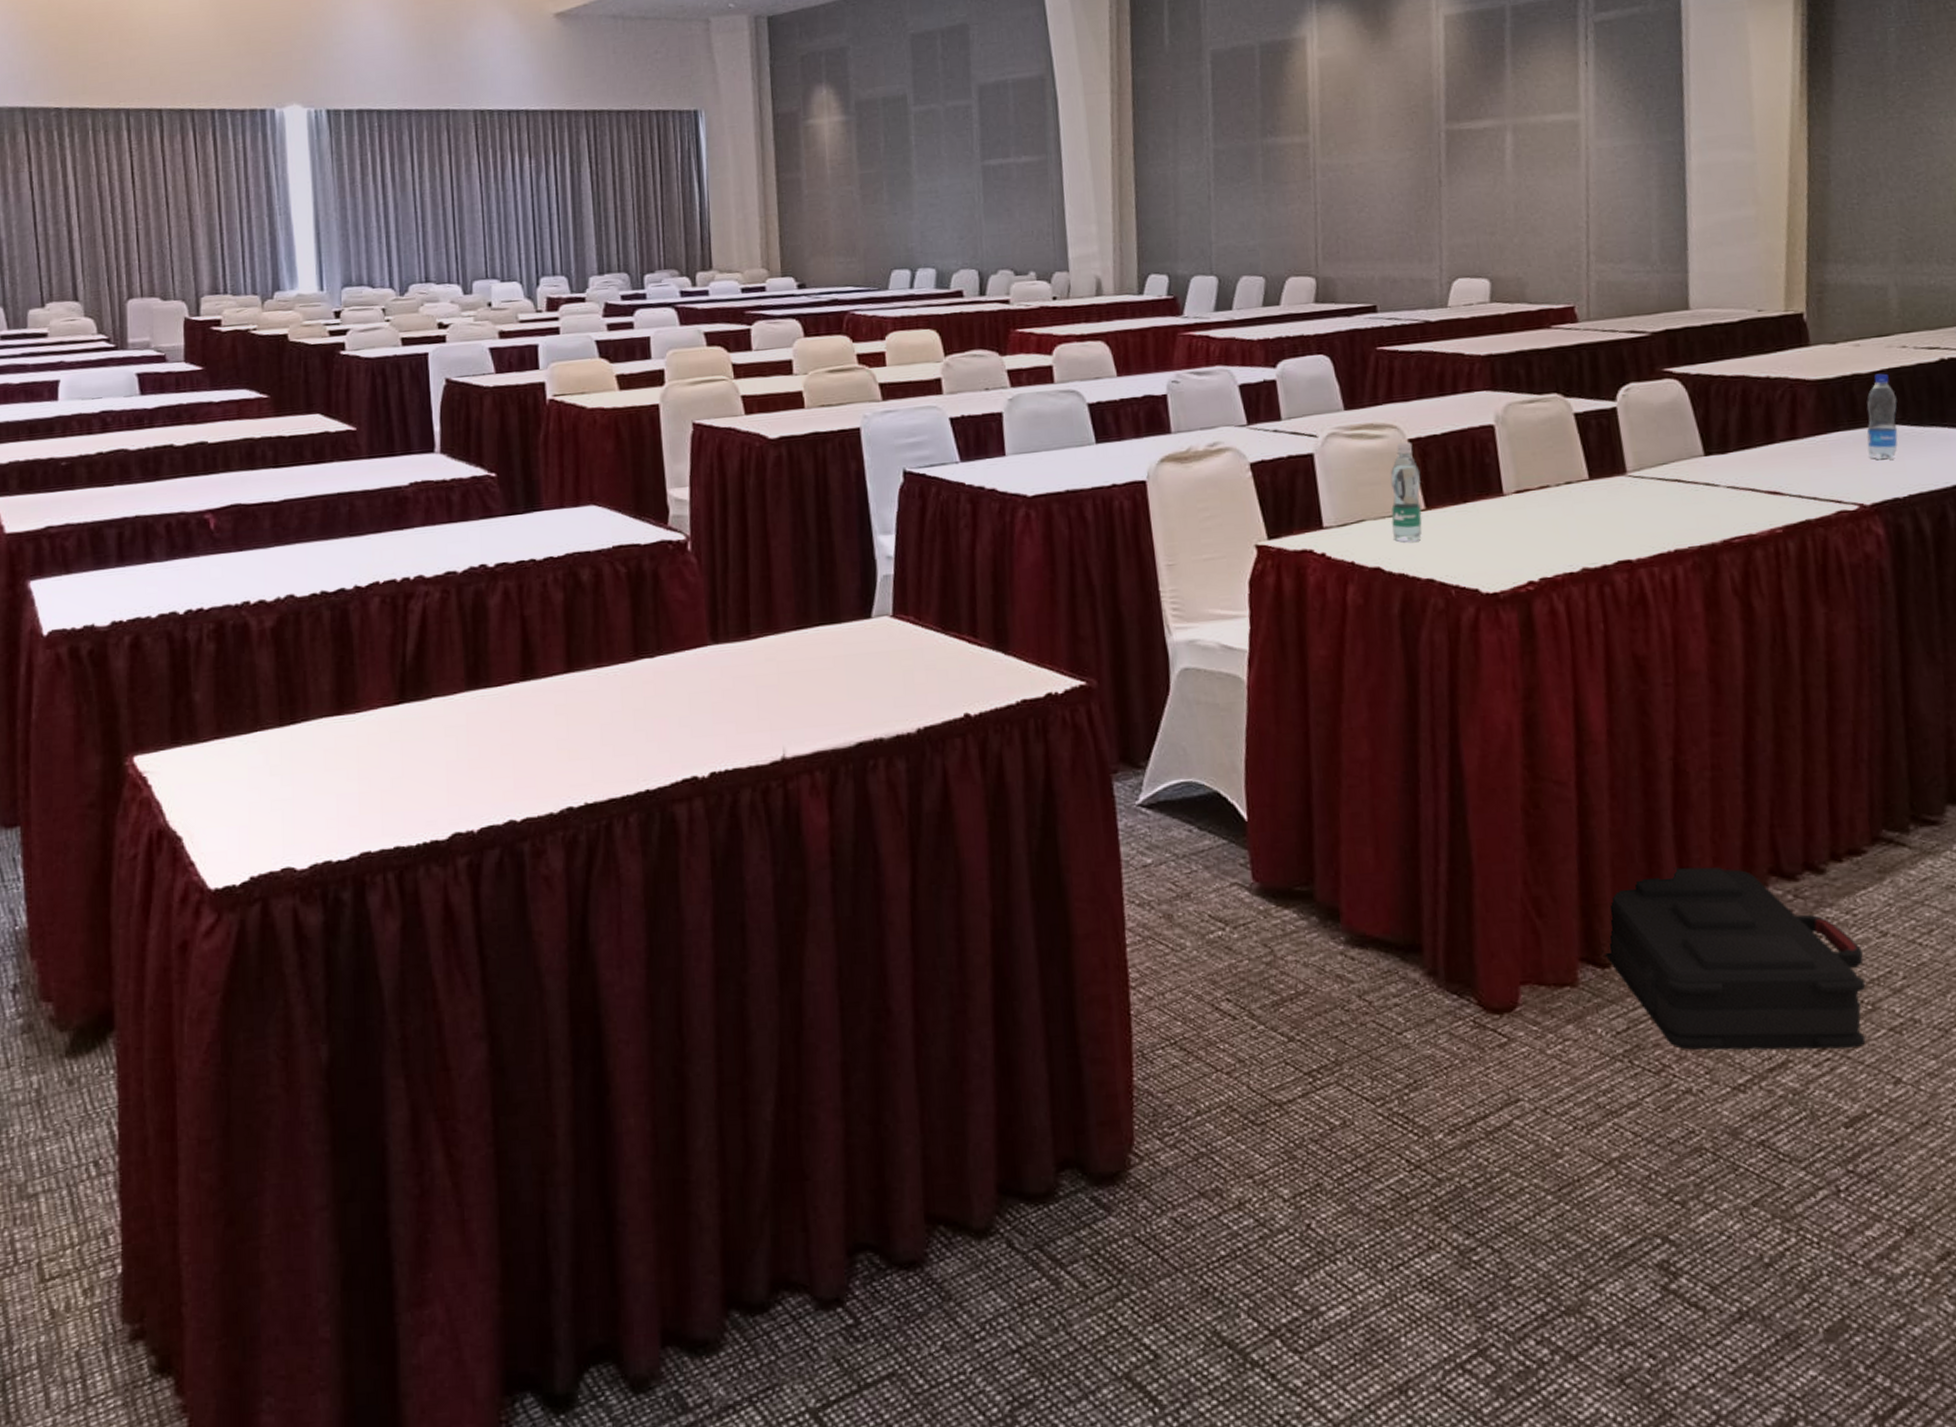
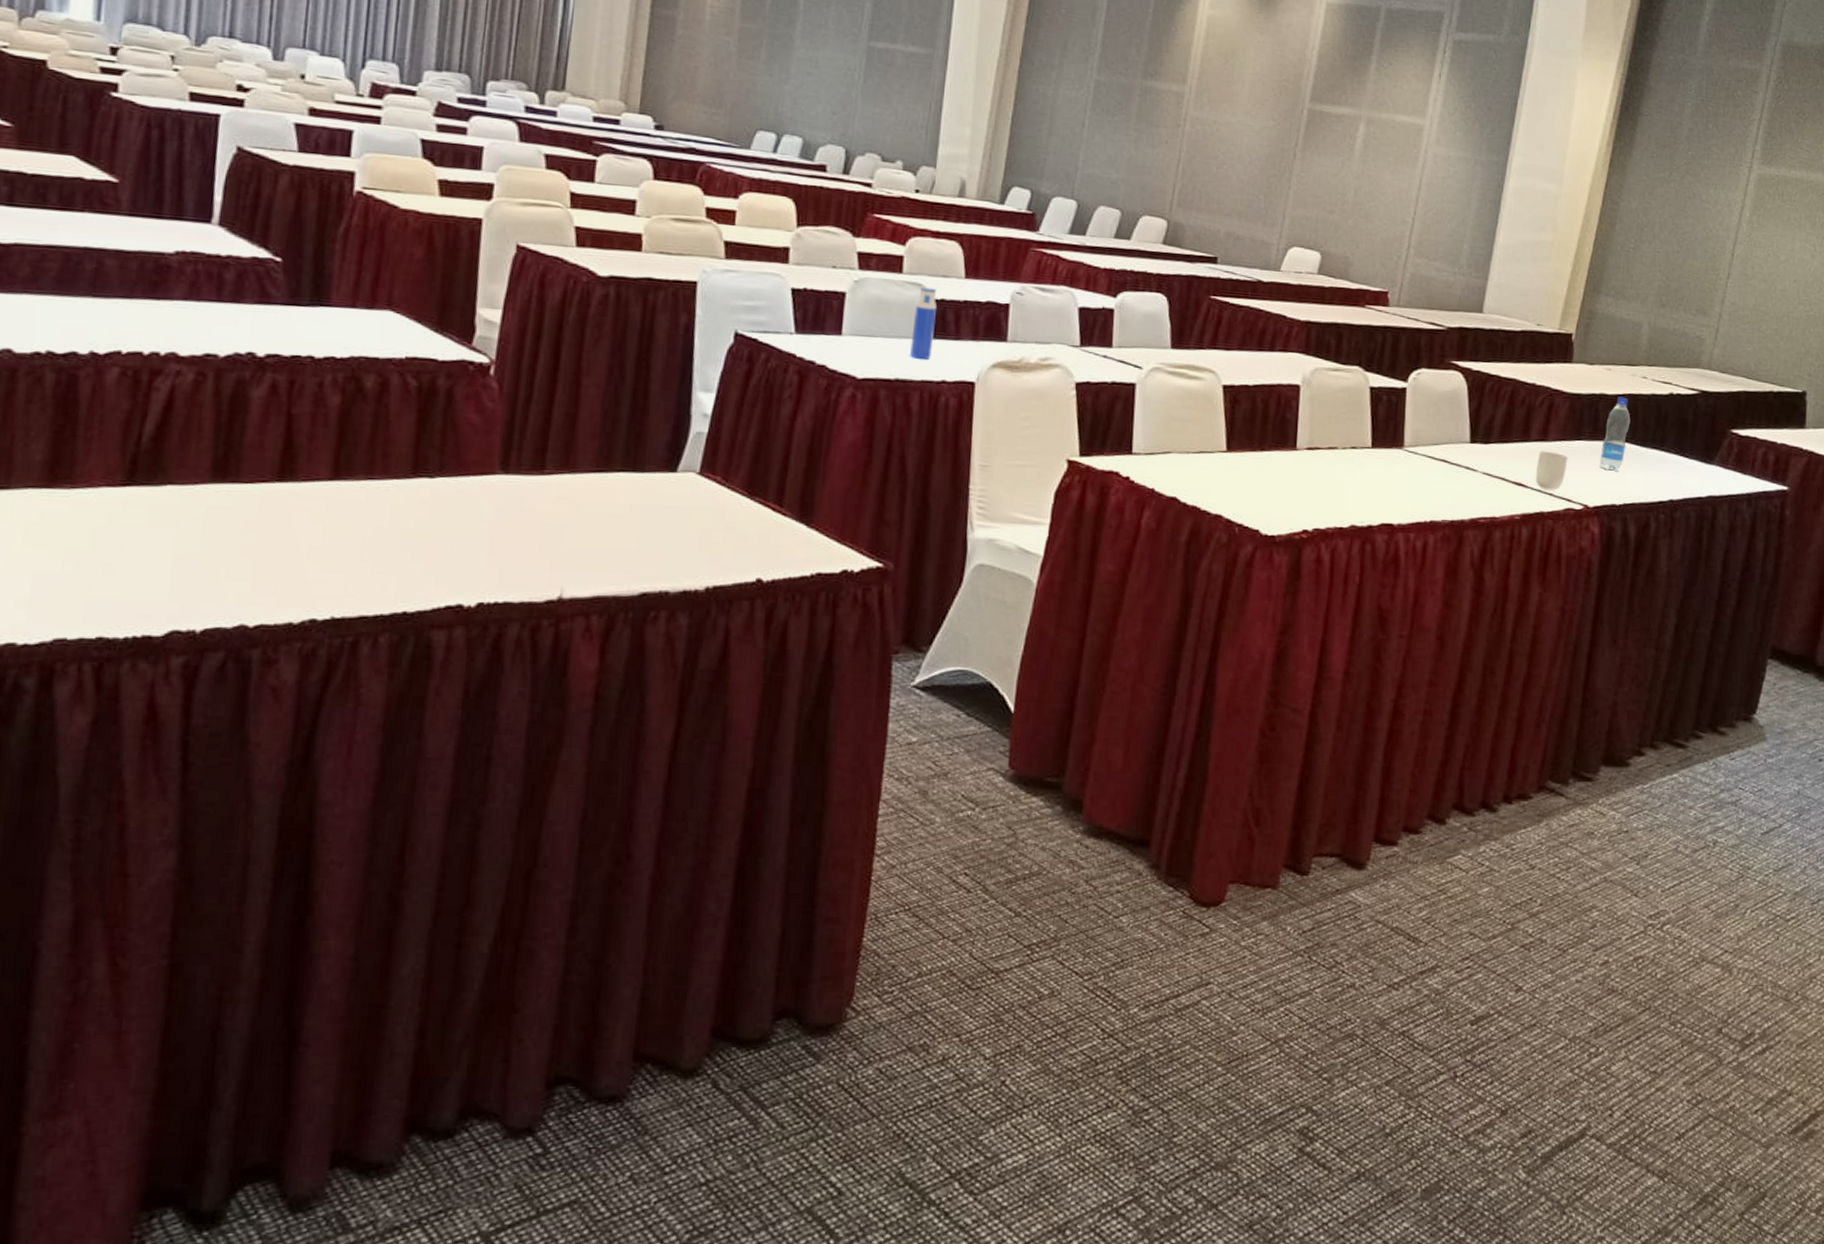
water bottle: none [1072,391,1097,467] -> present [910,286,937,359]
bottle: present [1390,442,1423,543] -> none [1194,386,1228,479]
briefcase: present [1602,867,1866,1050] -> none [1304,795,1513,960]
cup: none [1790,449,1829,495] -> present [1535,451,1568,491]

